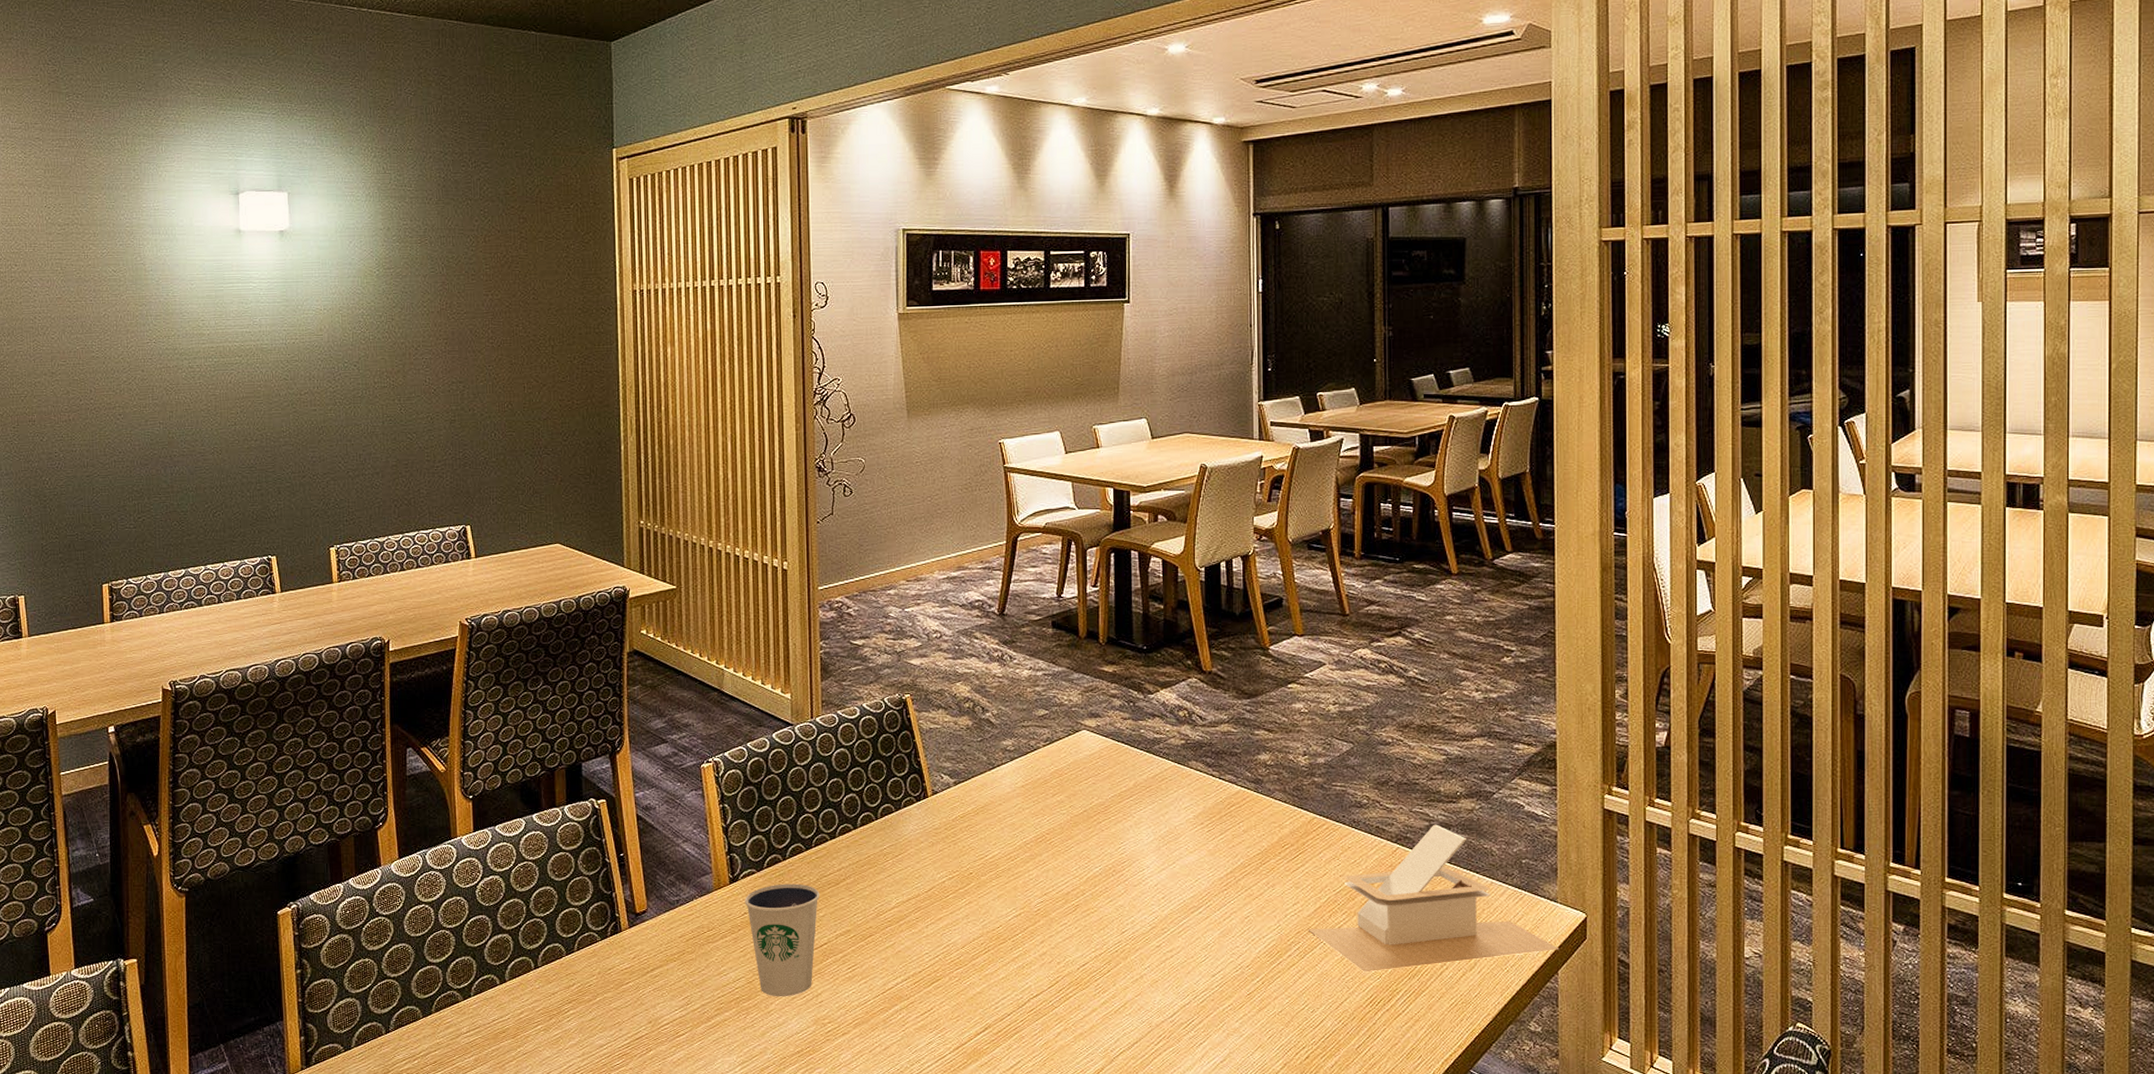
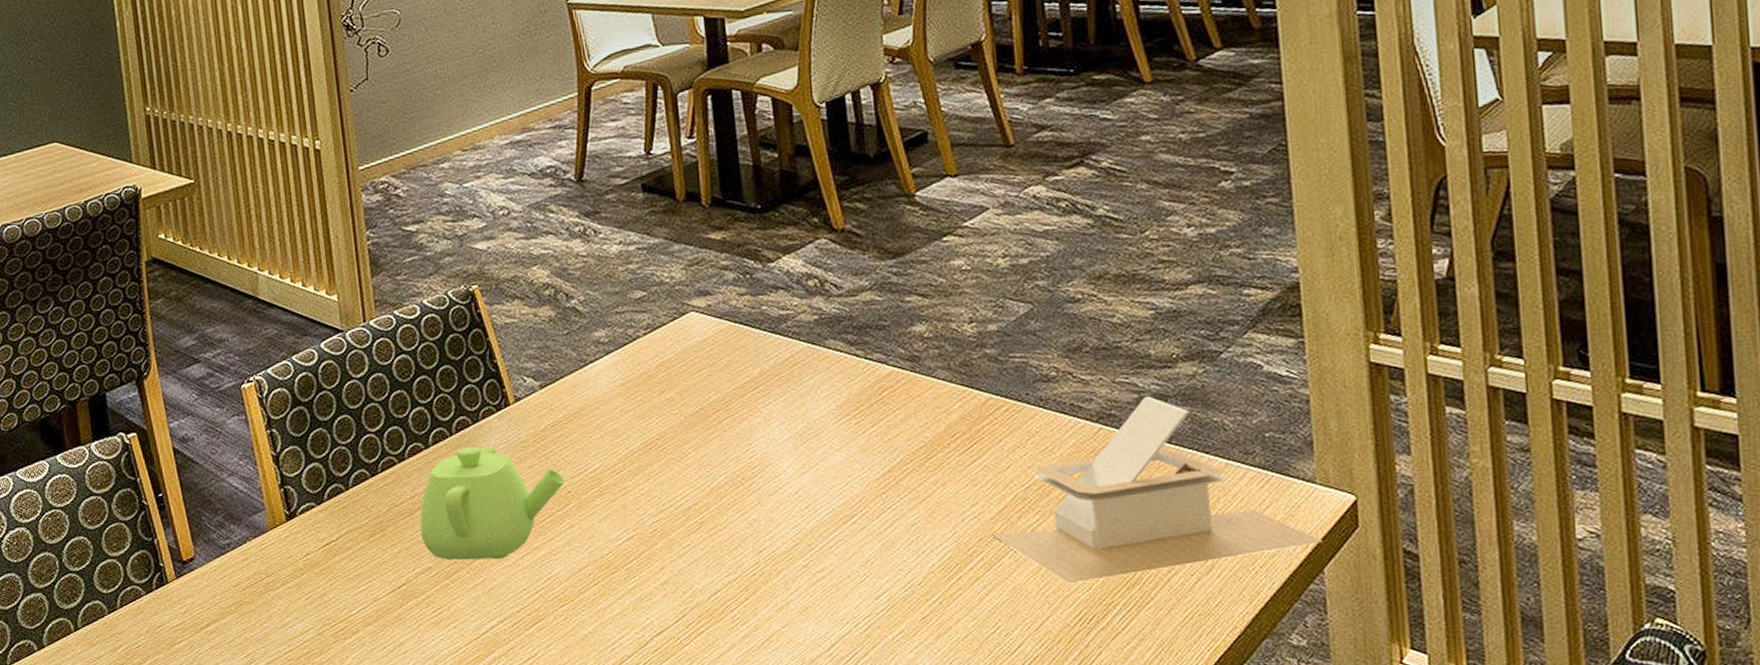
dixie cup: present [745,883,819,997] -> none [305,516,393,650]
teapot: none [843,831,969,927] -> present [420,446,566,561]

